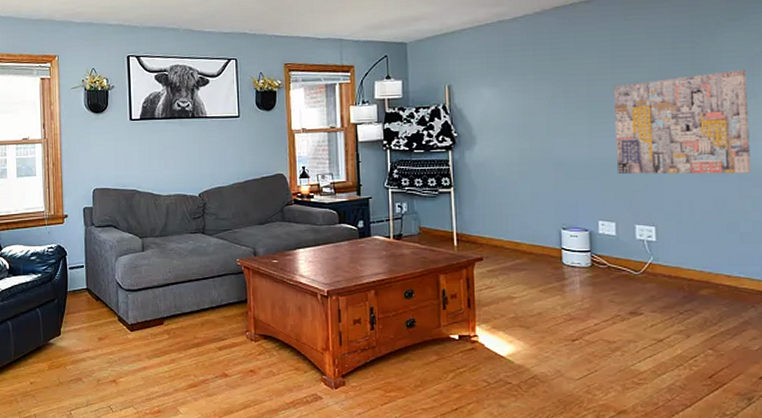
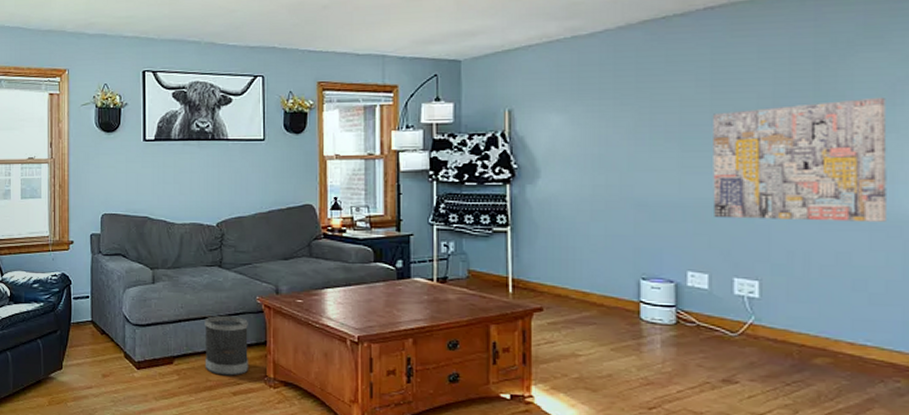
wastebasket: none [191,277,232,333] -> present [204,315,249,376]

